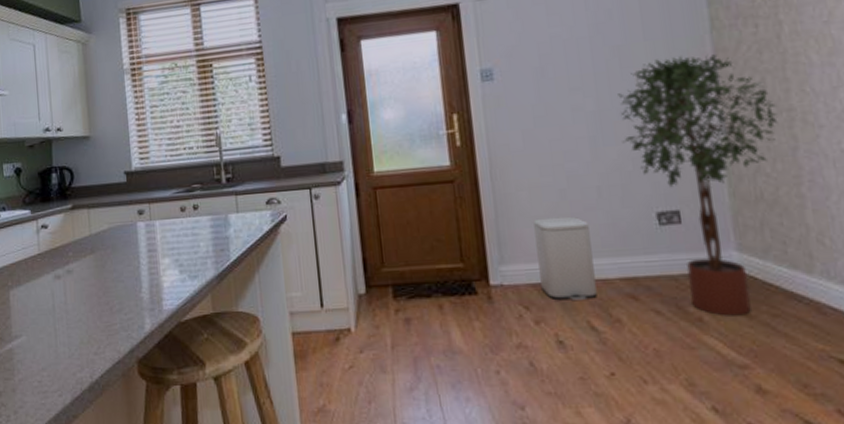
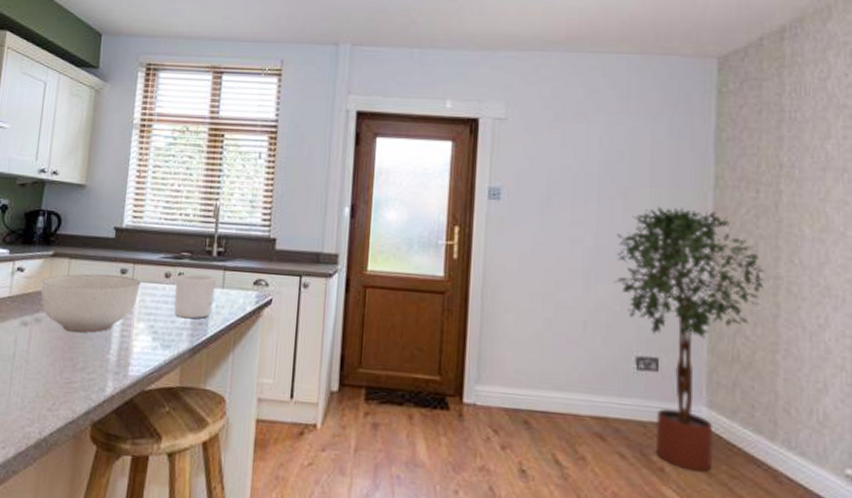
bowl: none [65,216,159,278] -> present [40,274,141,333]
mug: none [191,202,231,248] -> present [174,273,216,319]
pedal bin: present [533,216,597,301] -> none [513,343,569,433]

